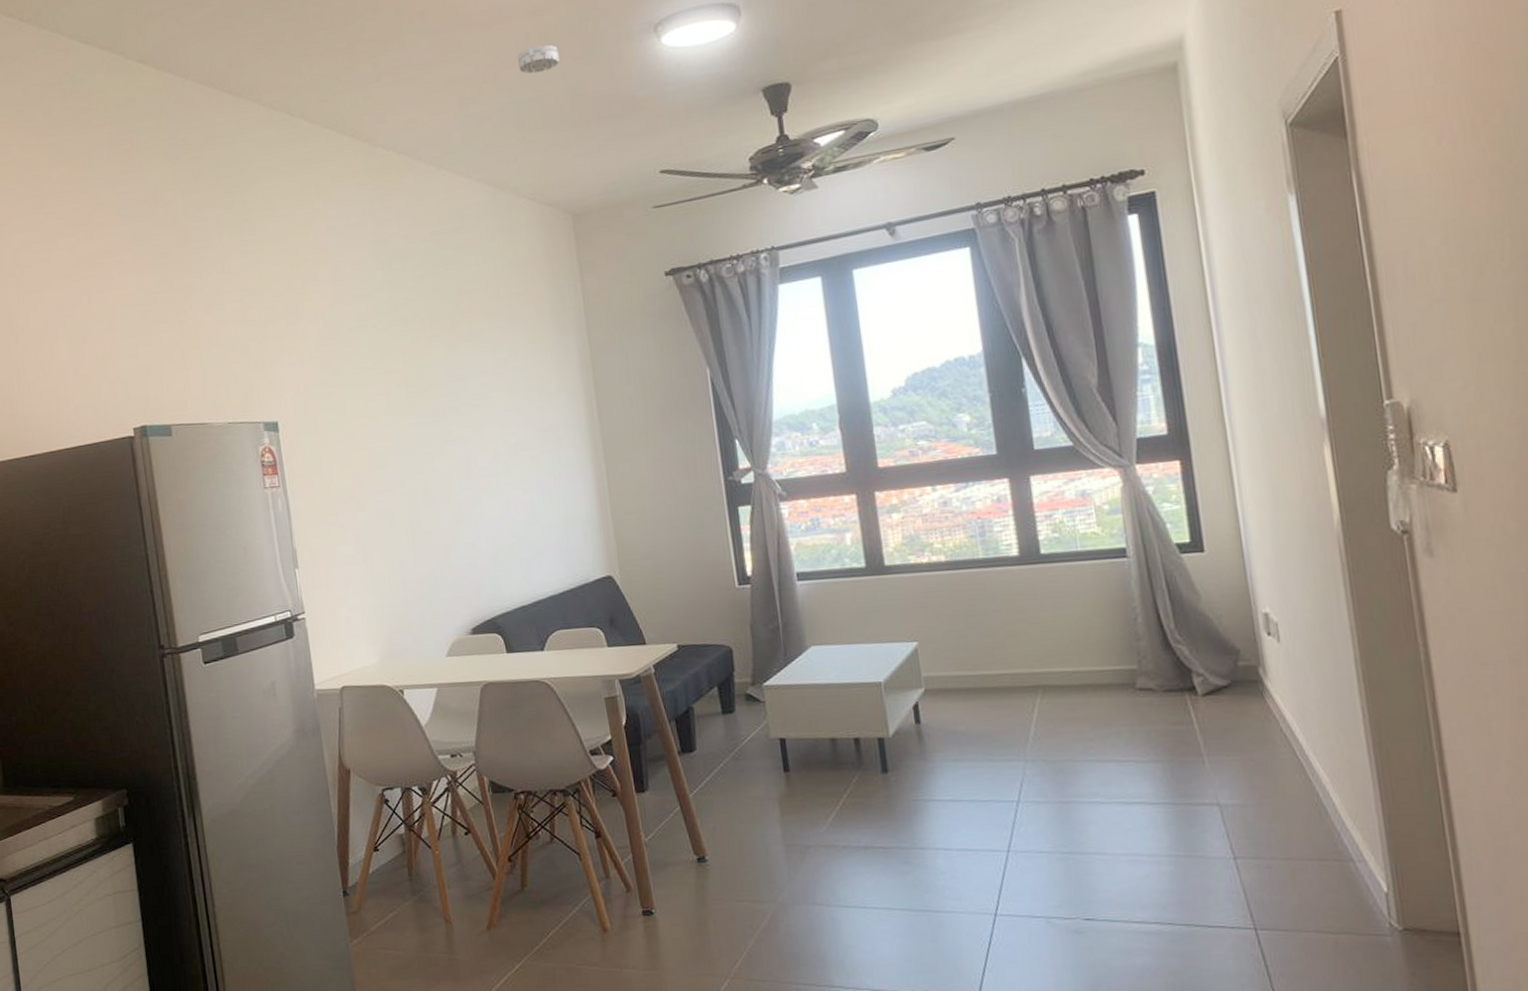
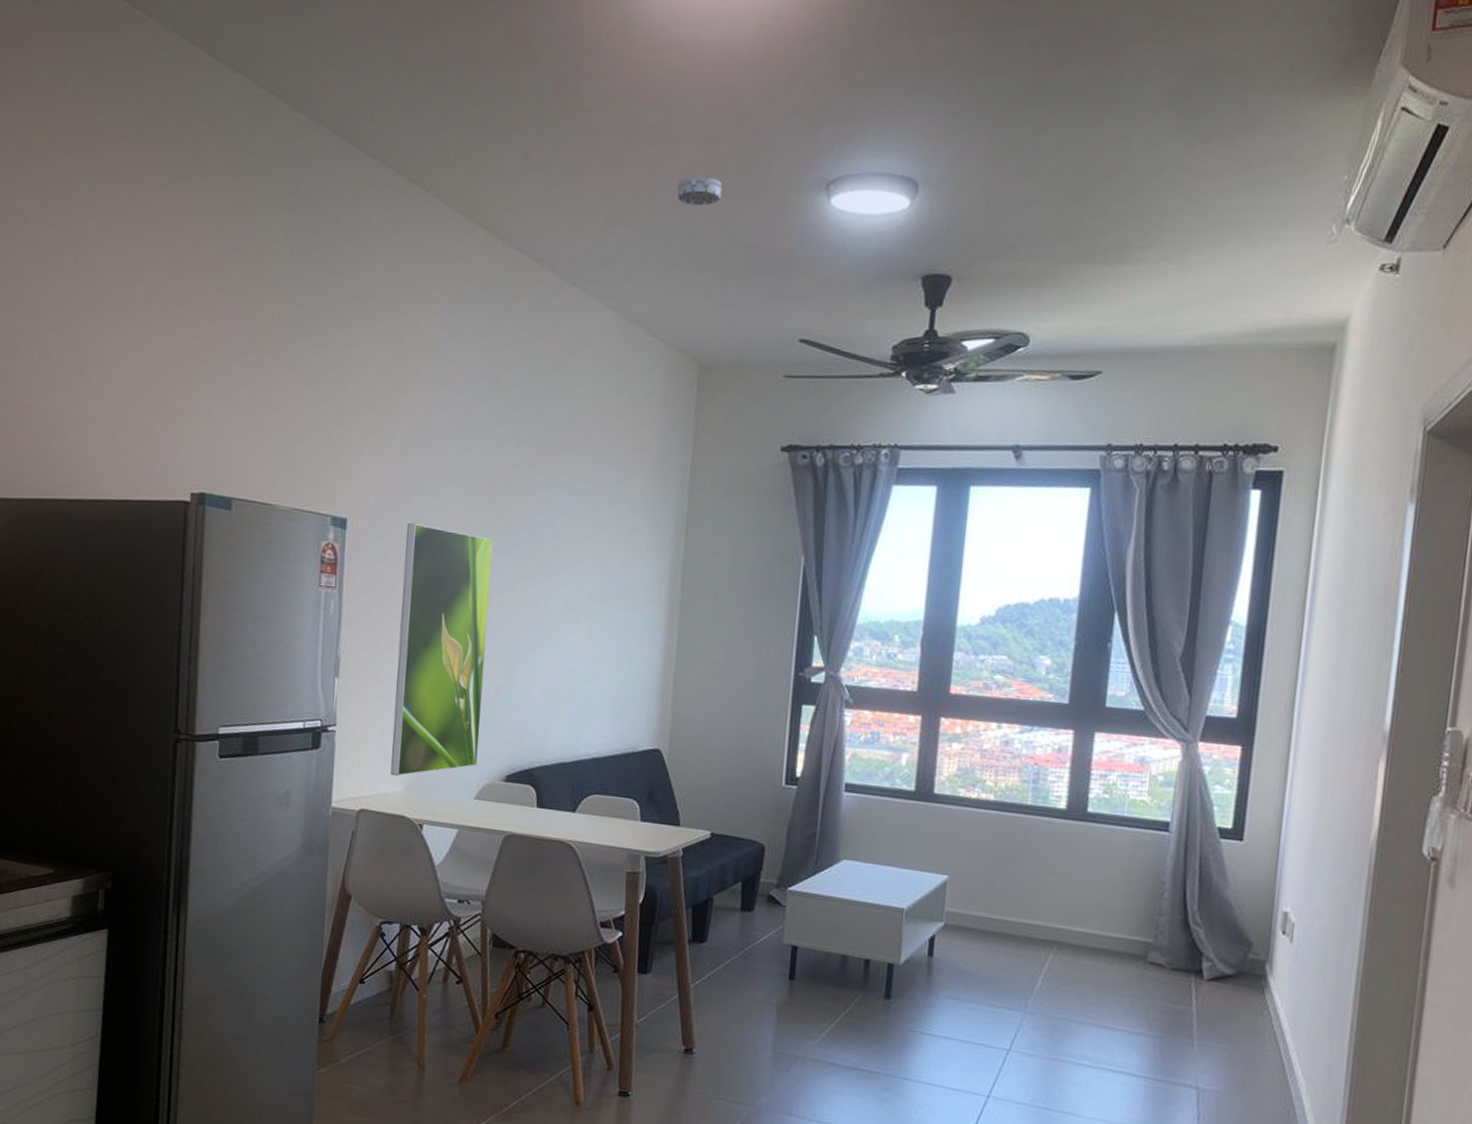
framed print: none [333,412,443,650] -> present [390,522,494,777]

